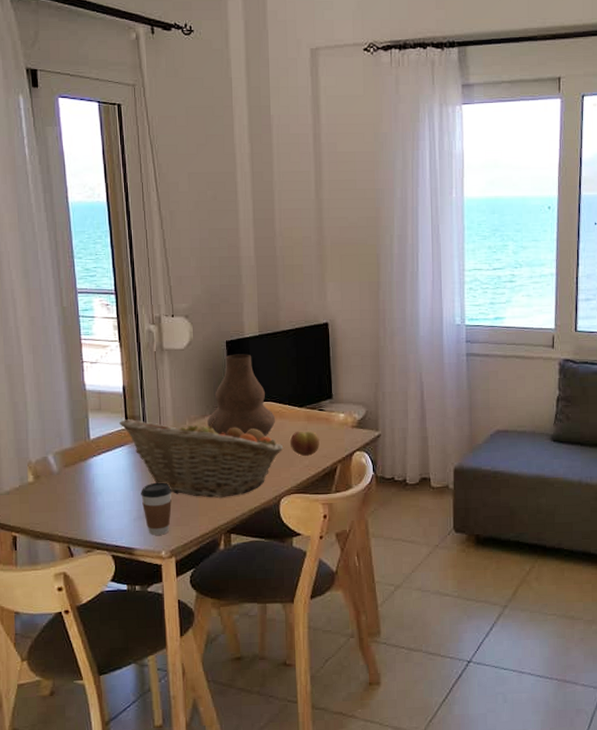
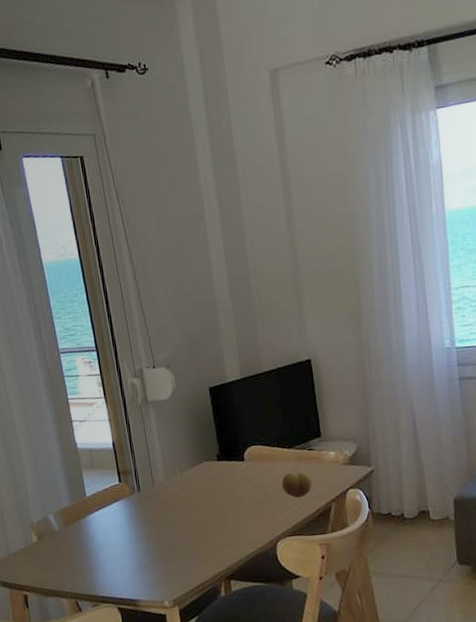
fruit basket: present [119,417,284,498] -> none [112,465,276,546]
coffee cup: present [141,482,172,535] -> none [139,533,171,586]
vase: present [207,354,276,436] -> none [197,399,266,483]

